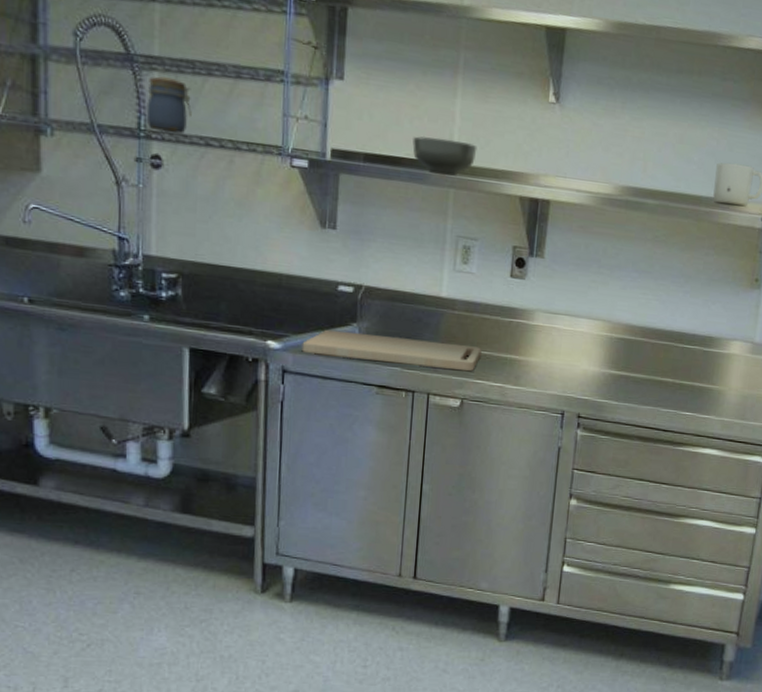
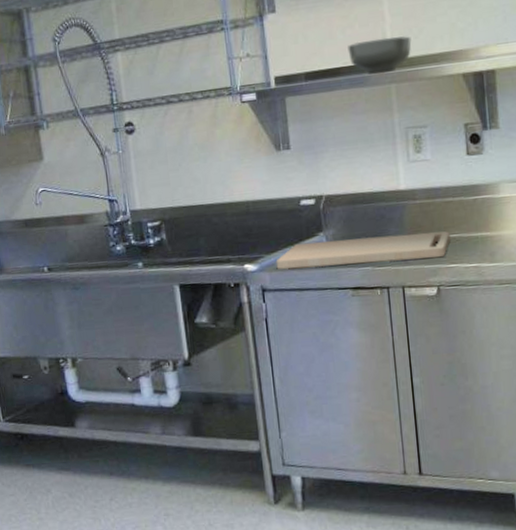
jar: present [146,76,192,135] -> none [114,53,152,102]

